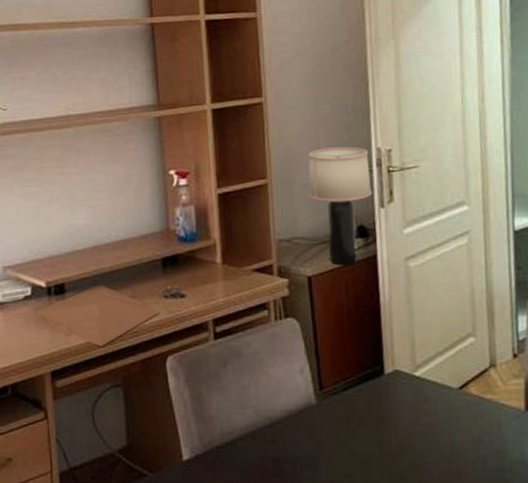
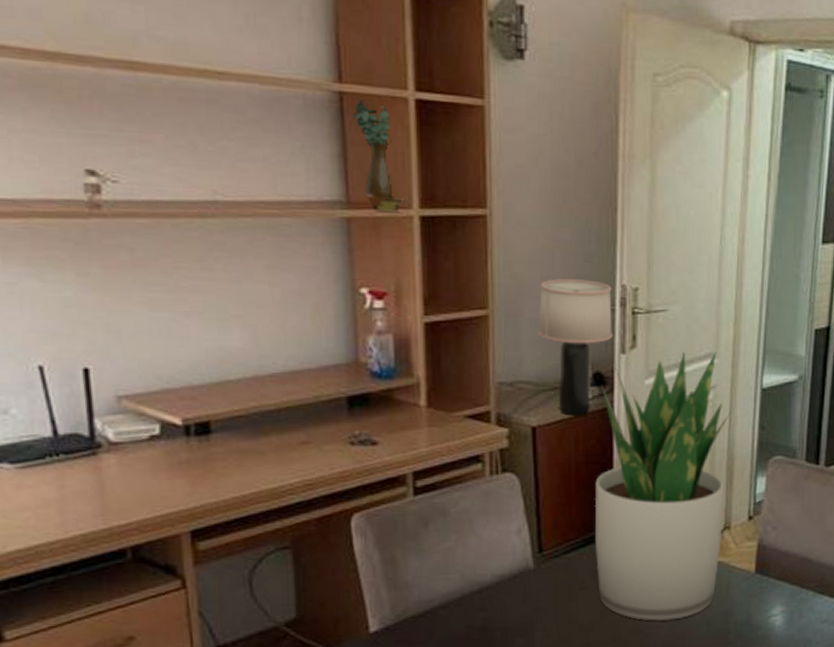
papers: present [35,284,161,347] -> none [167,424,345,502]
vase: none [161,25,200,109] -> present [352,97,404,212]
planter: none [365,199,489,458] -> present [594,351,731,622]

